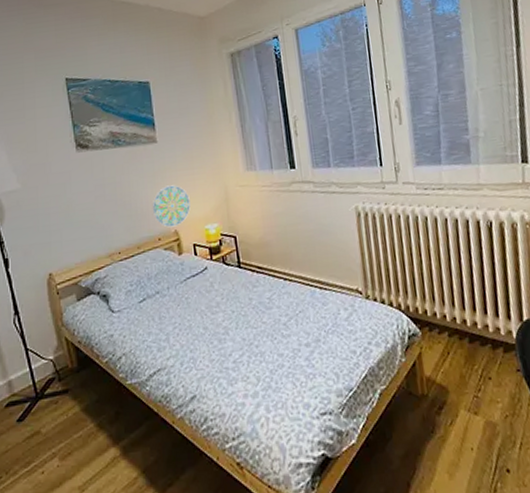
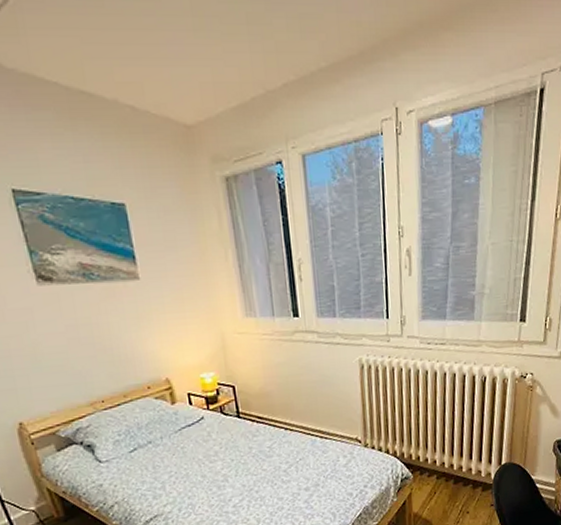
decorative plate: present [152,185,191,228] -> none [137,329,183,375]

